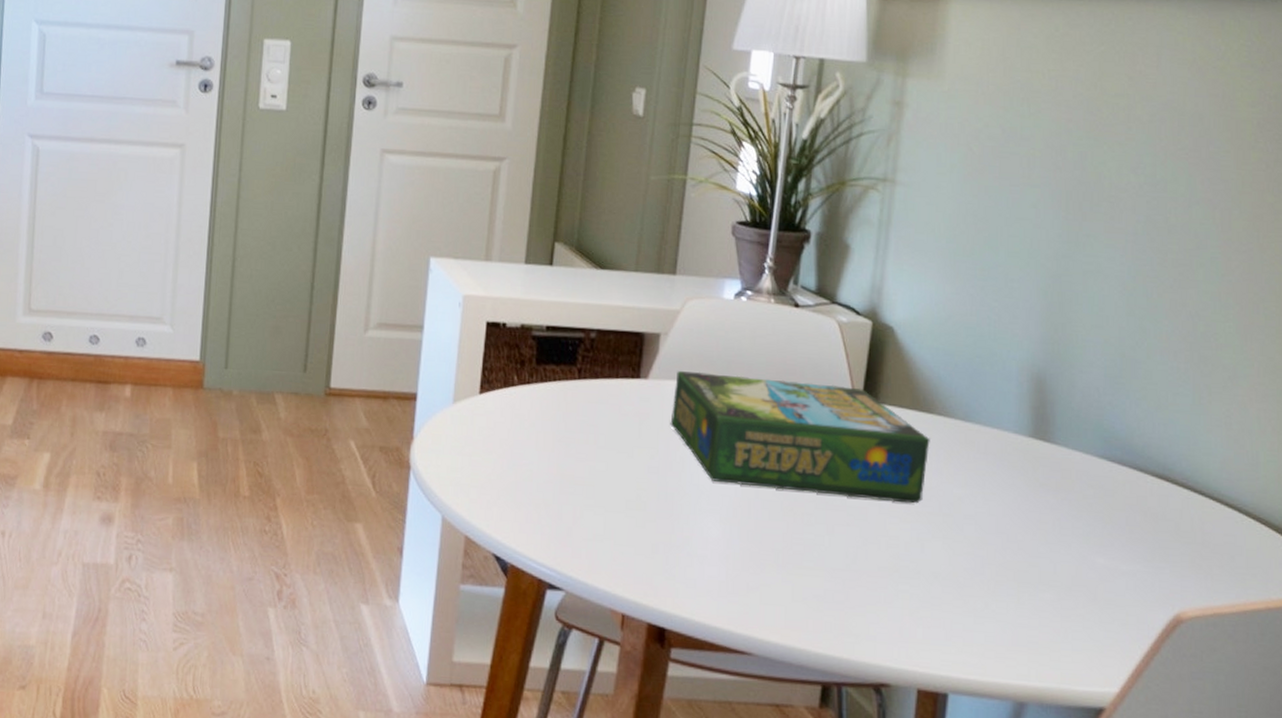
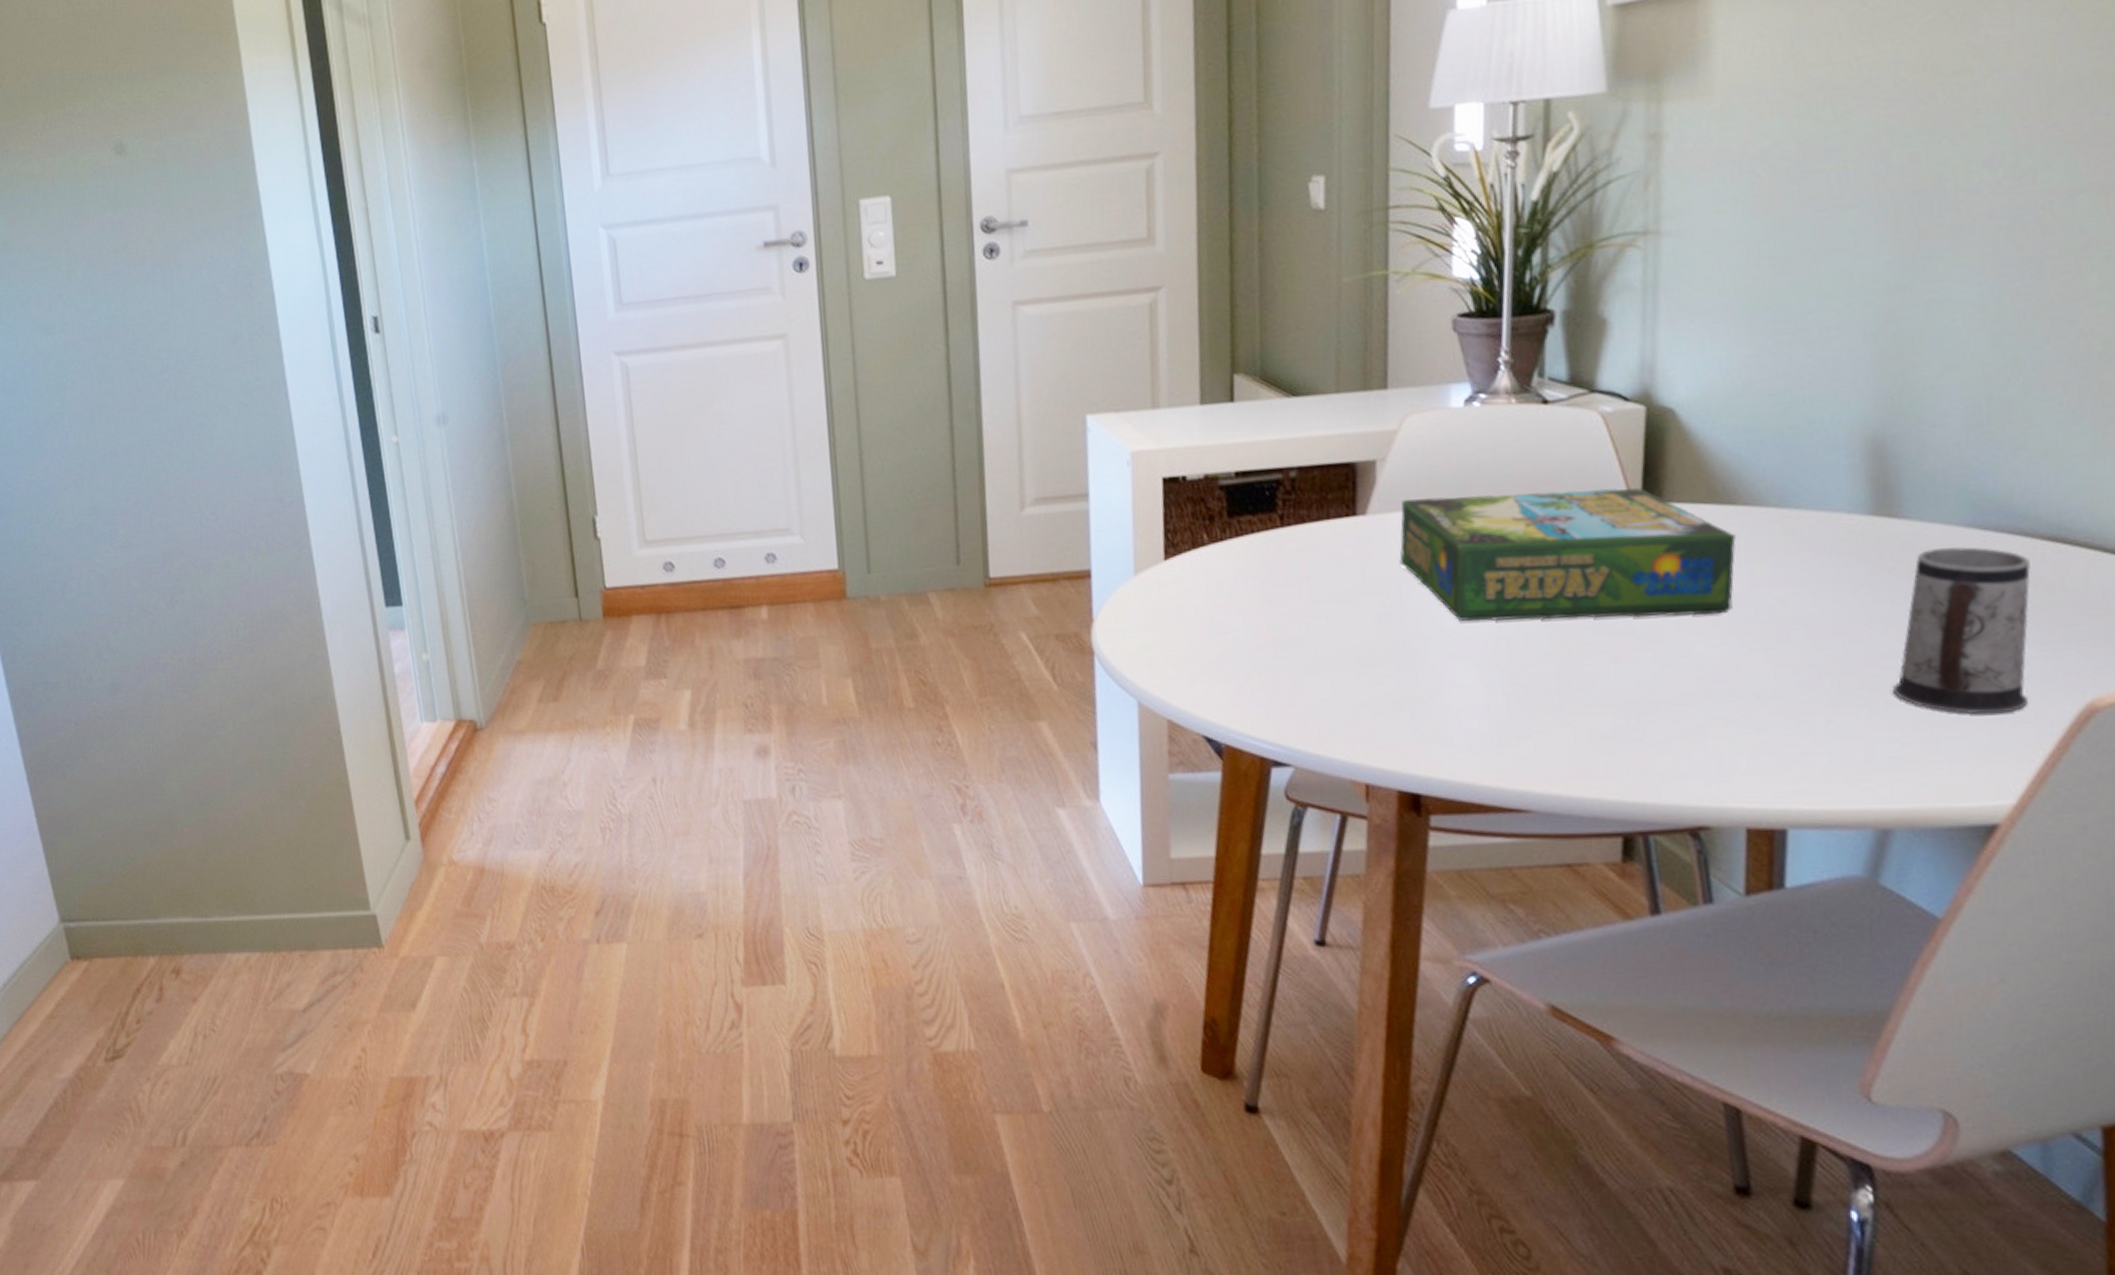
mug: none [1036,472,1142,615] -> present [1893,547,2031,715]

